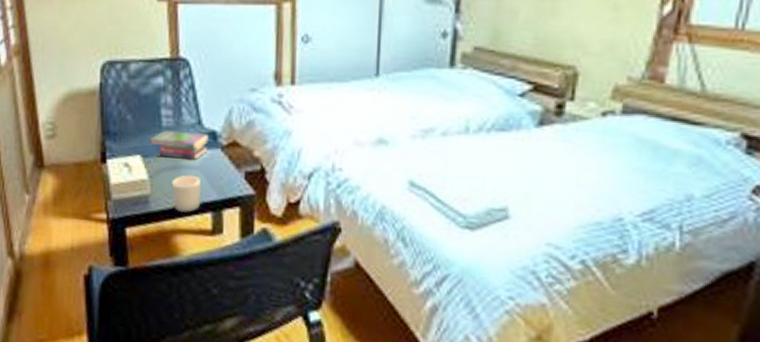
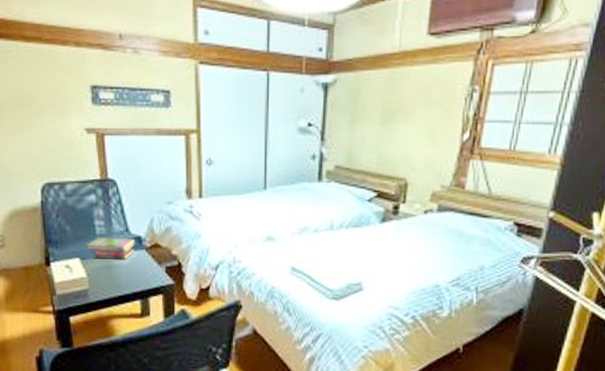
mug: present [171,175,202,212] -> none [106,271,131,301]

